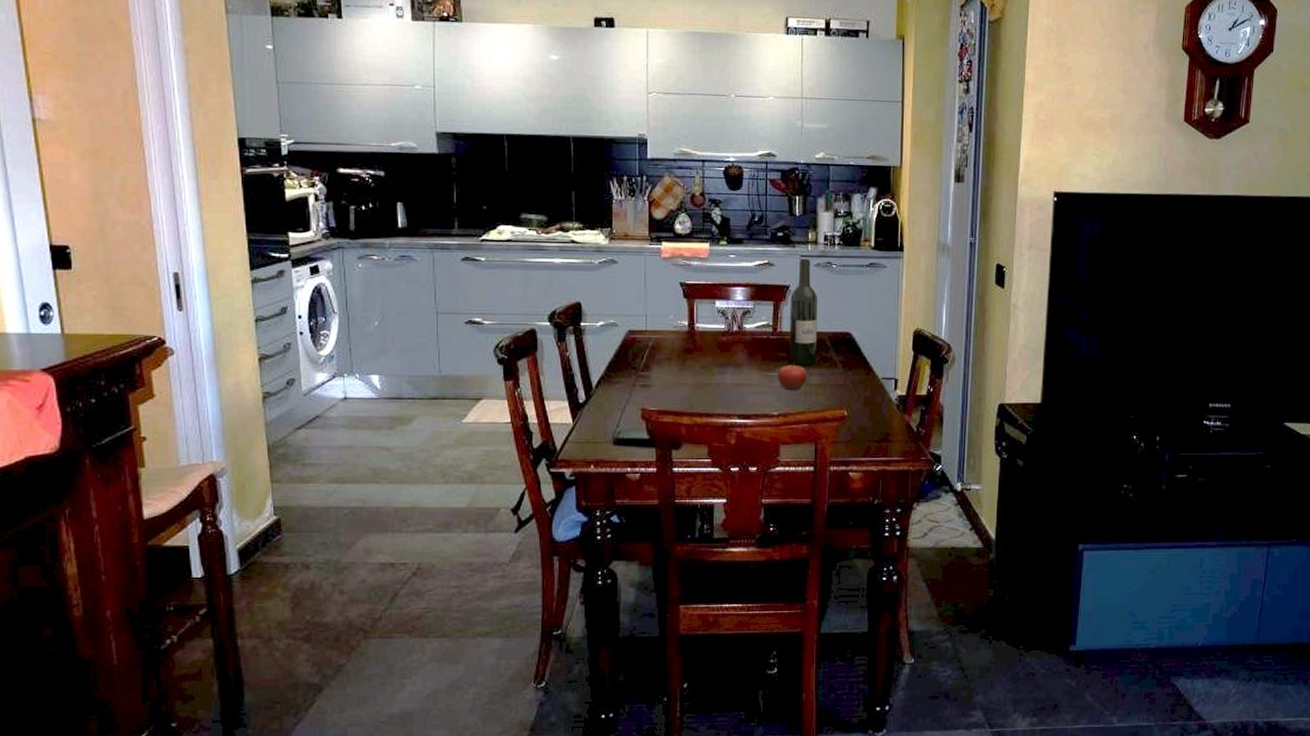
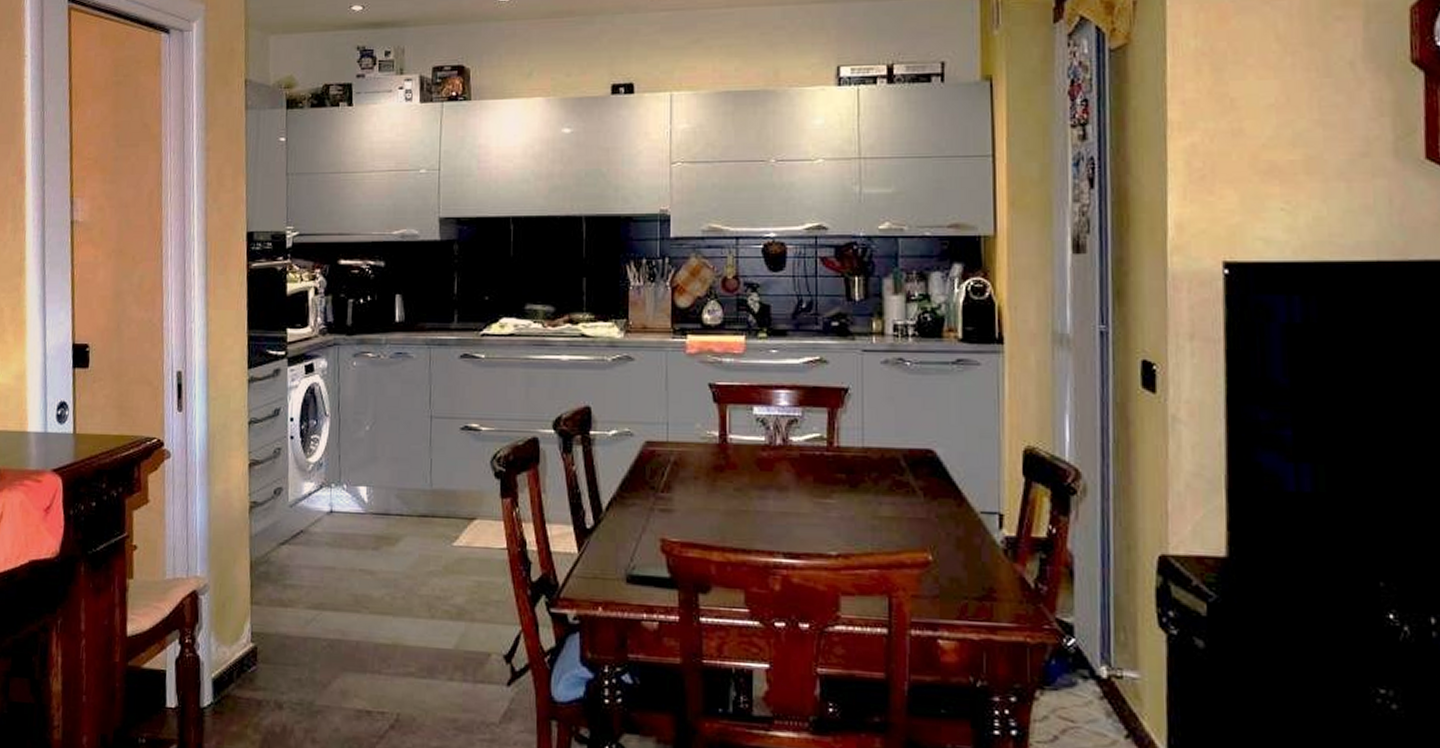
fruit: present [778,362,807,390] -> none [835,486,875,524]
wine bottle: present [789,258,818,367] -> none [850,353,888,494]

